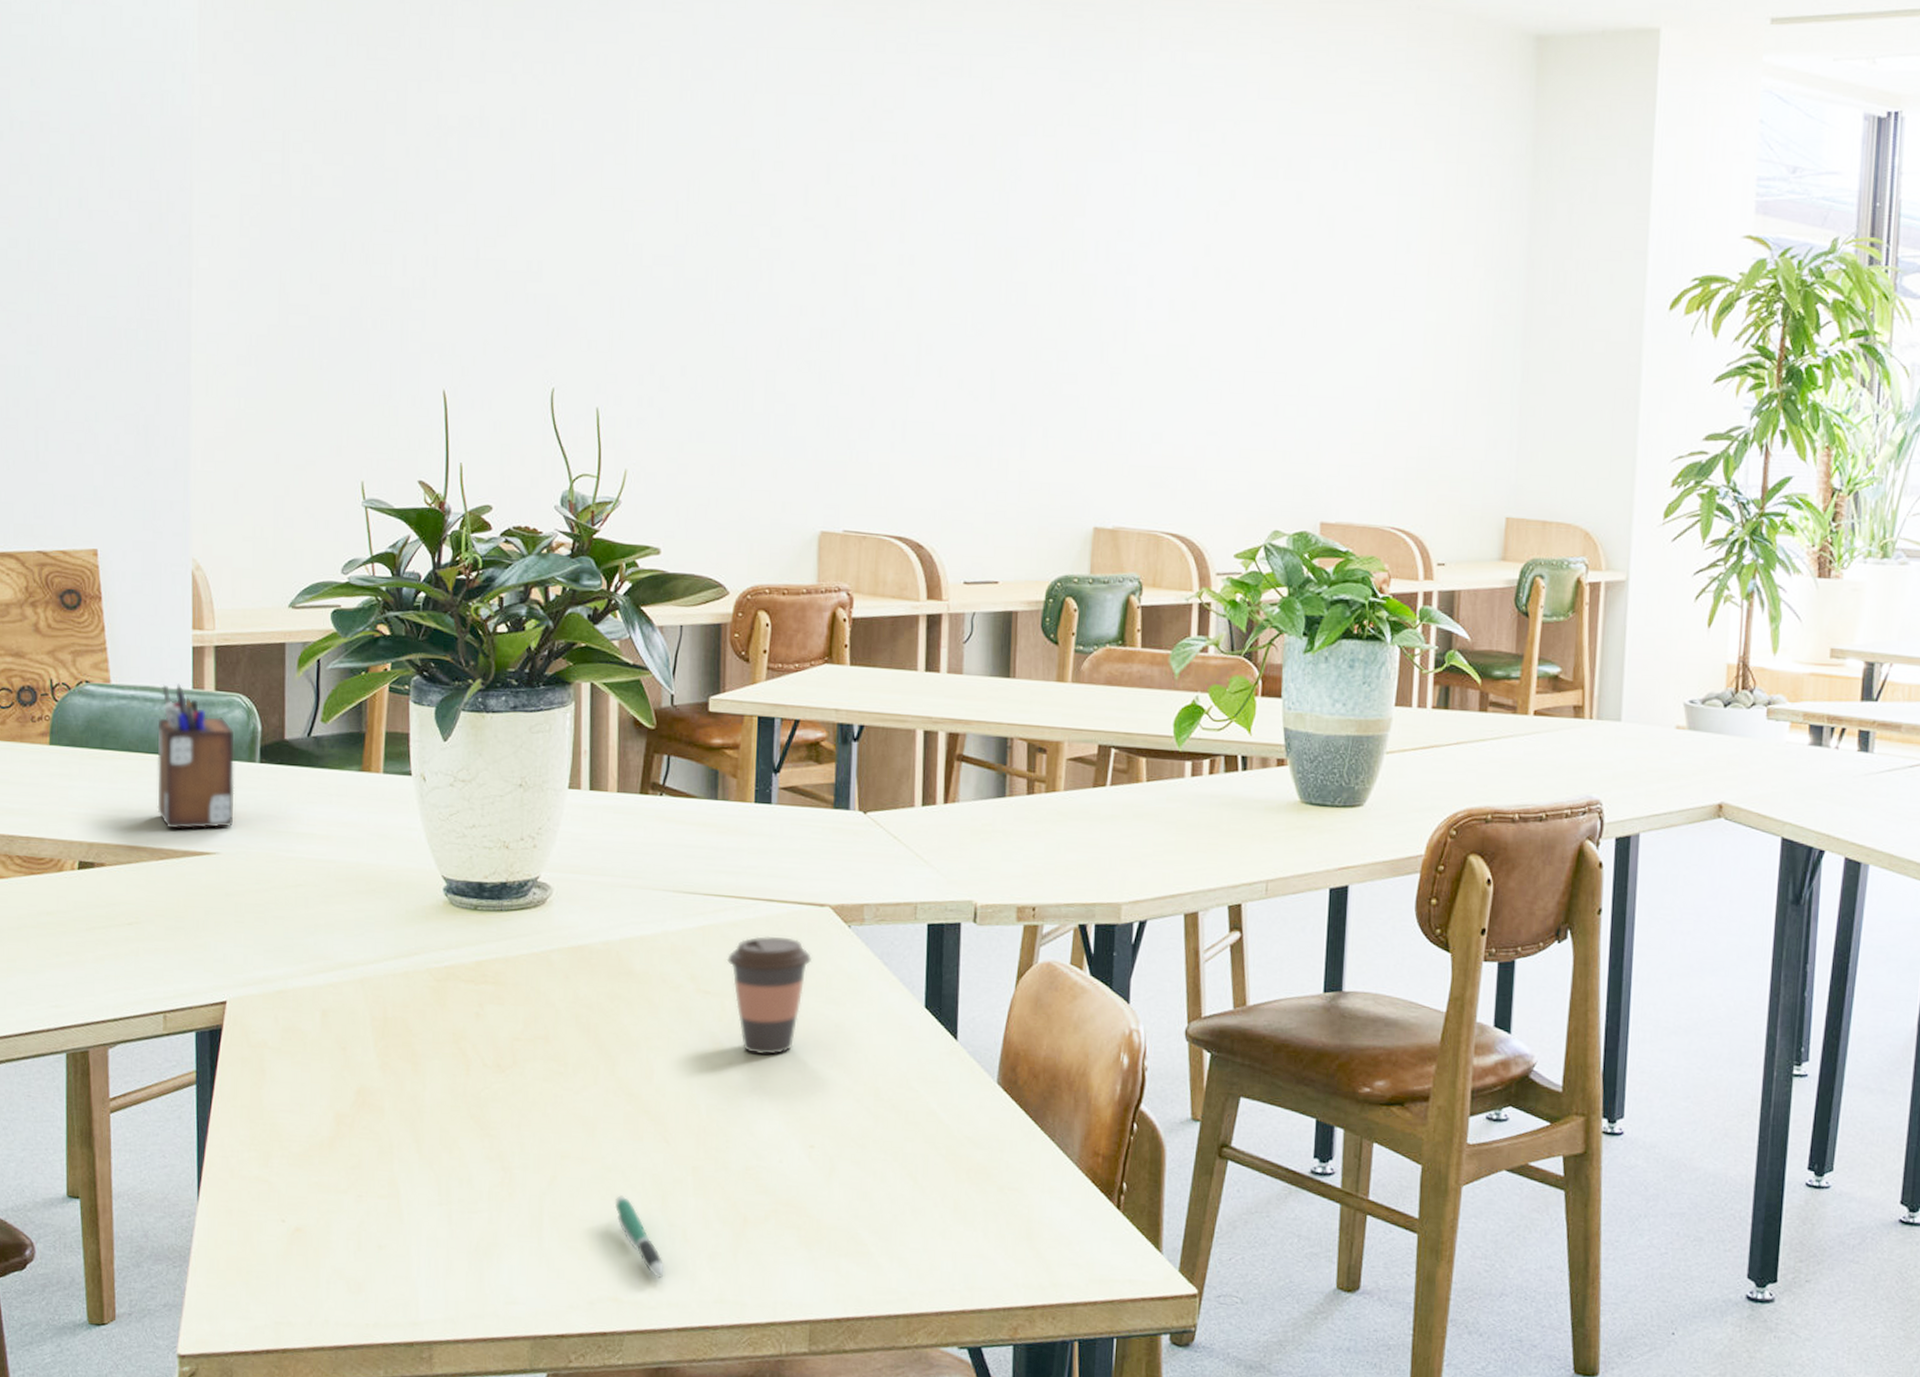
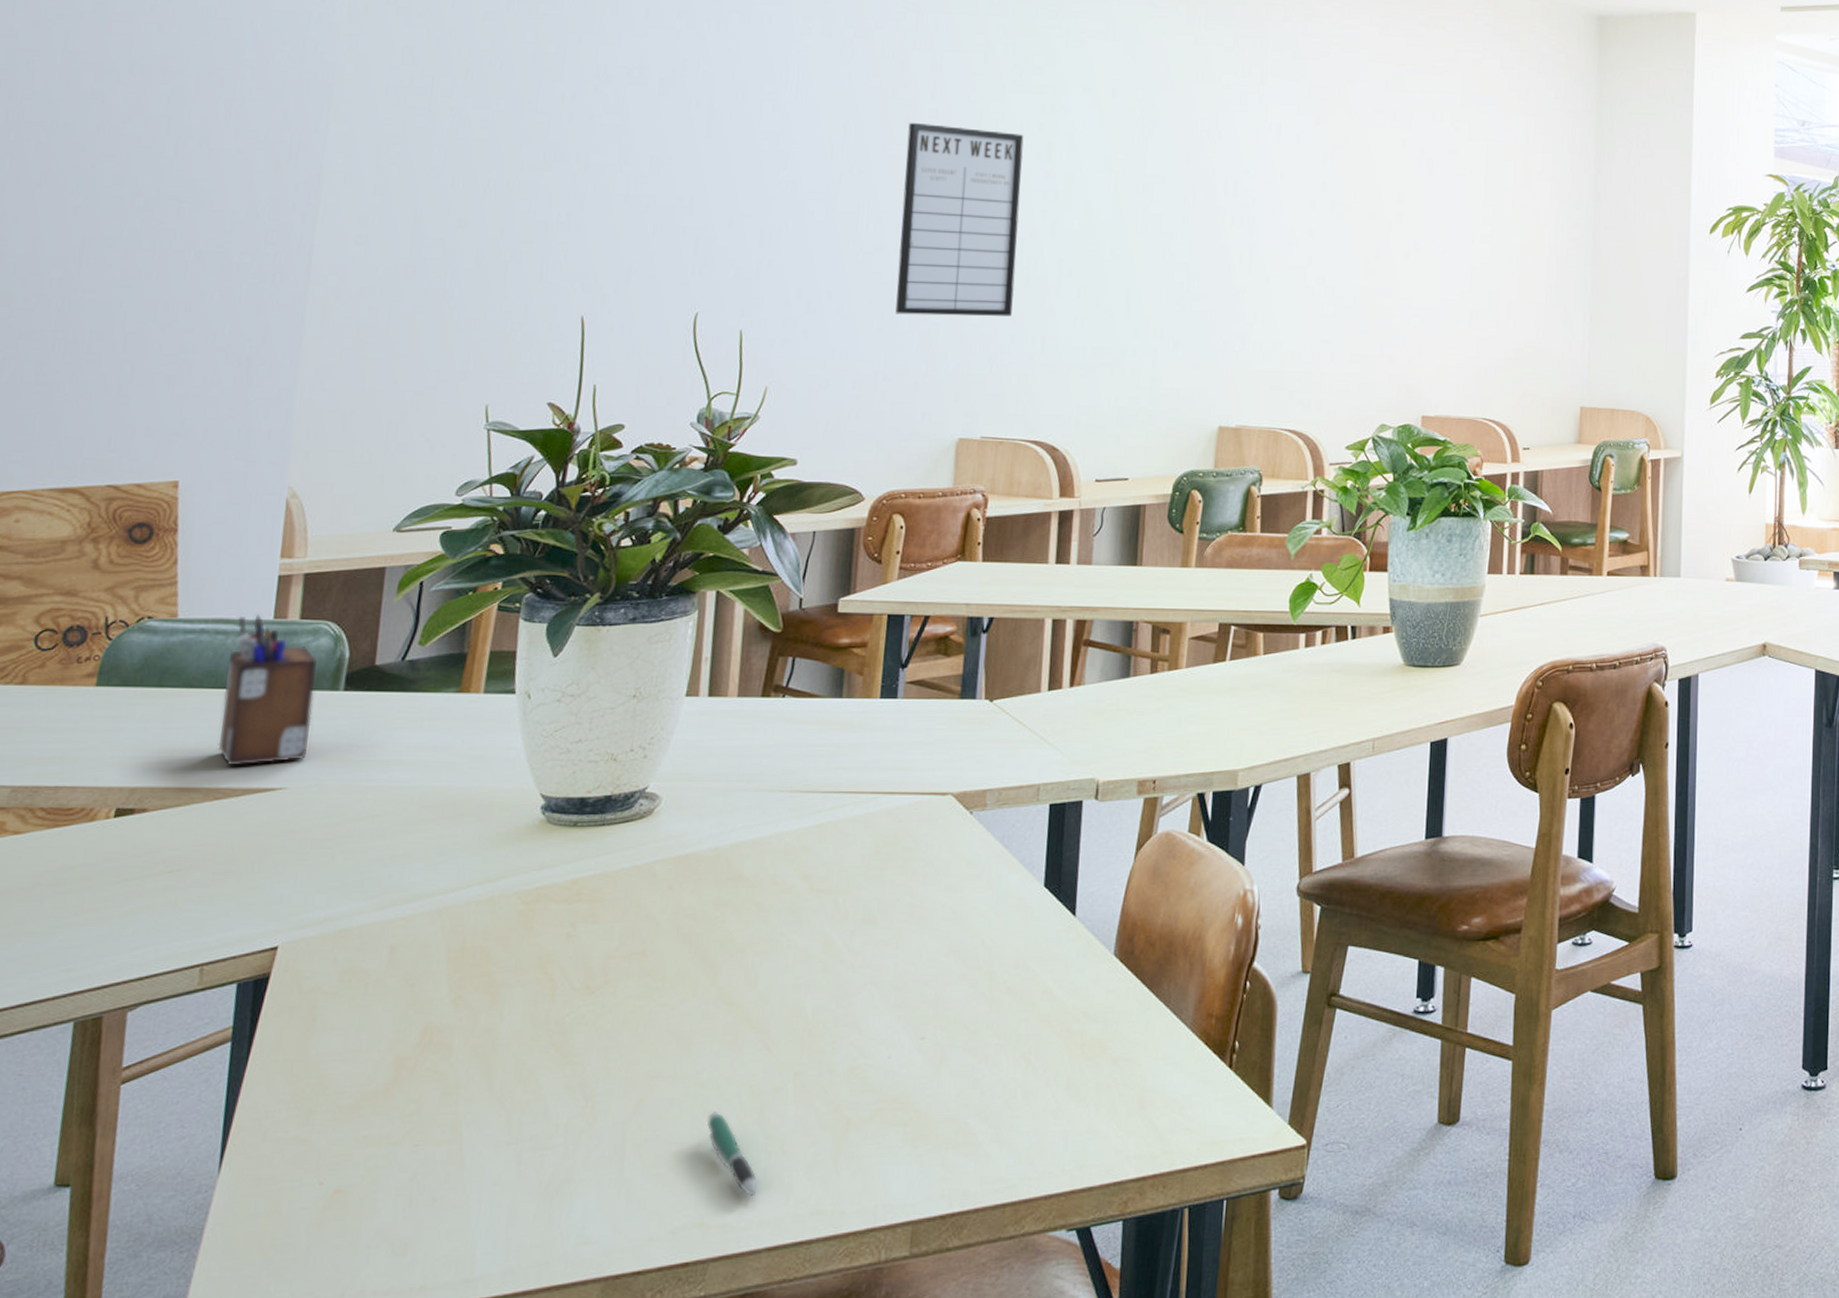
coffee cup: present [726,935,813,1055] -> none [842,828,932,950]
writing board: none [750,176,876,398] -> present [895,122,1024,316]

